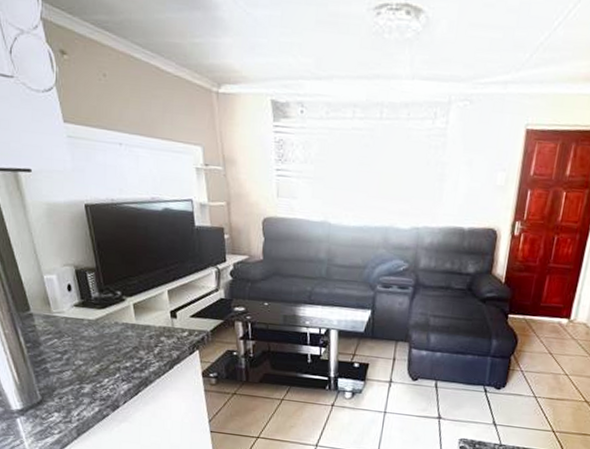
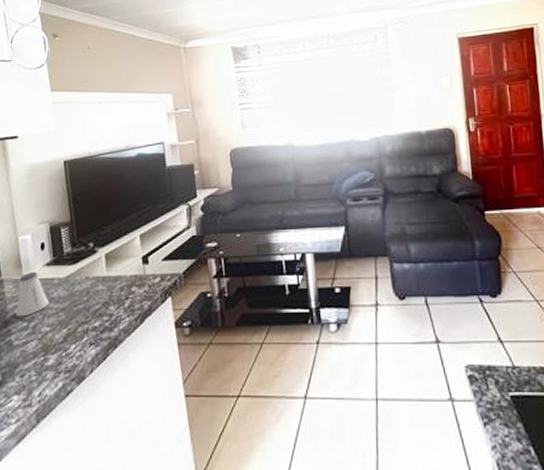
saltshaker: none [48,310,81,349] -> present [15,271,50,317]

